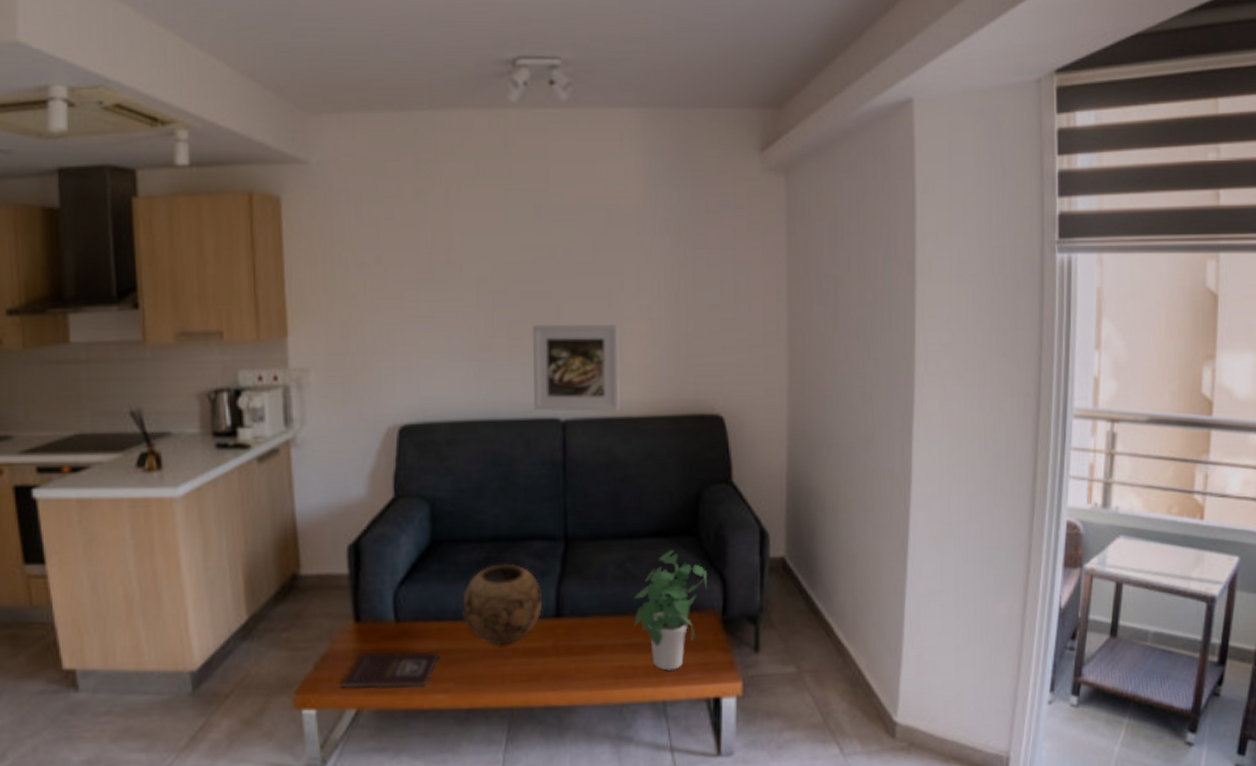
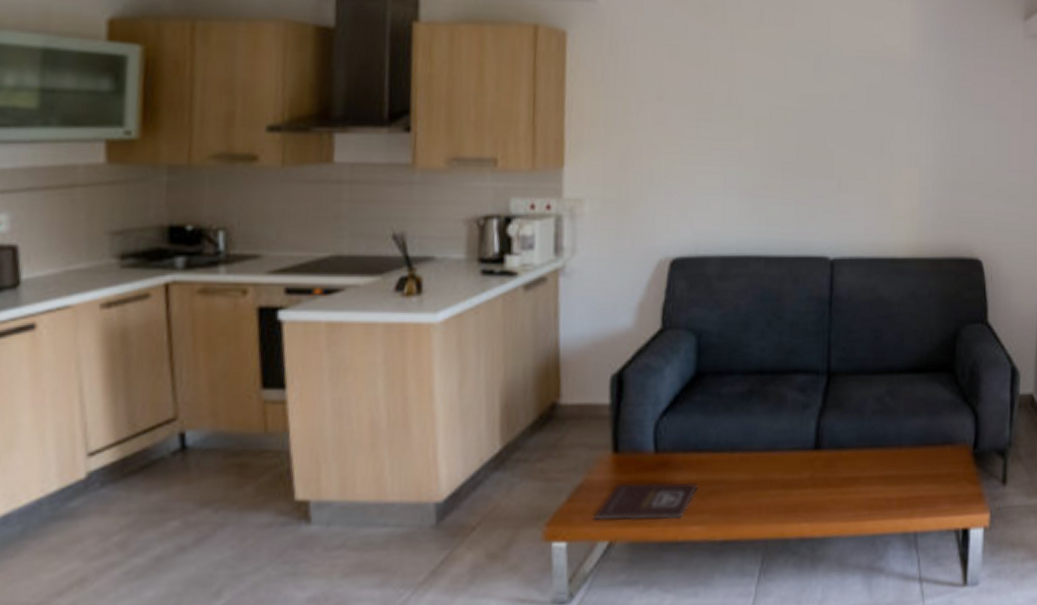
decorative bowl: present [462,564,542,644] -> none [723,396,802,476]
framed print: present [532,324,620,413] -> none [803,166,888,253]
potted plant: present [634,549,708,671] -> none [890,385,962,502]

